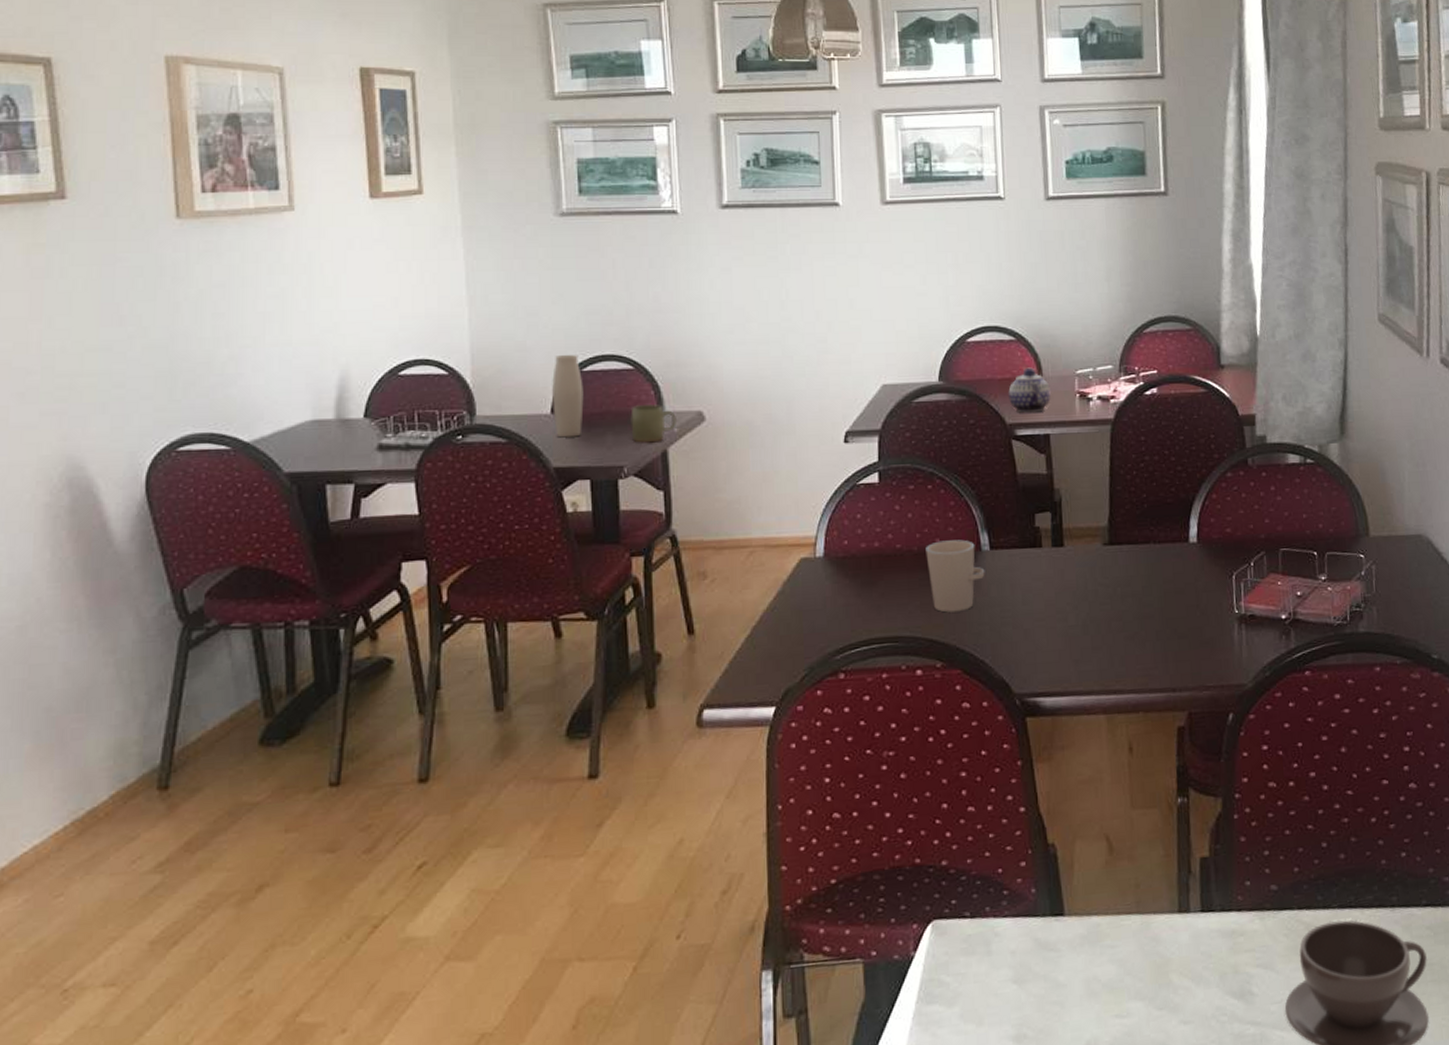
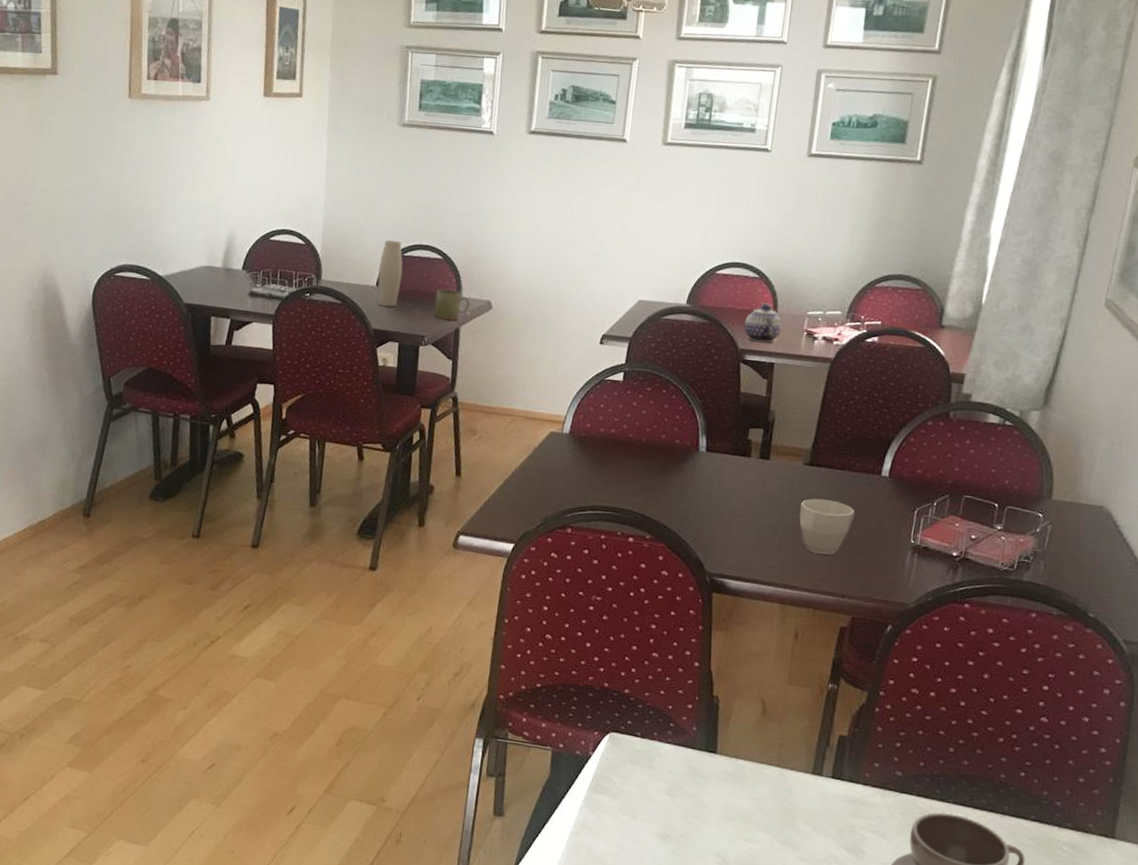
cup: present [926,539,985,613] -> none [651,437,699,498]
cup: none [1108,580,1169,646] -> present [799,498,855,555]

